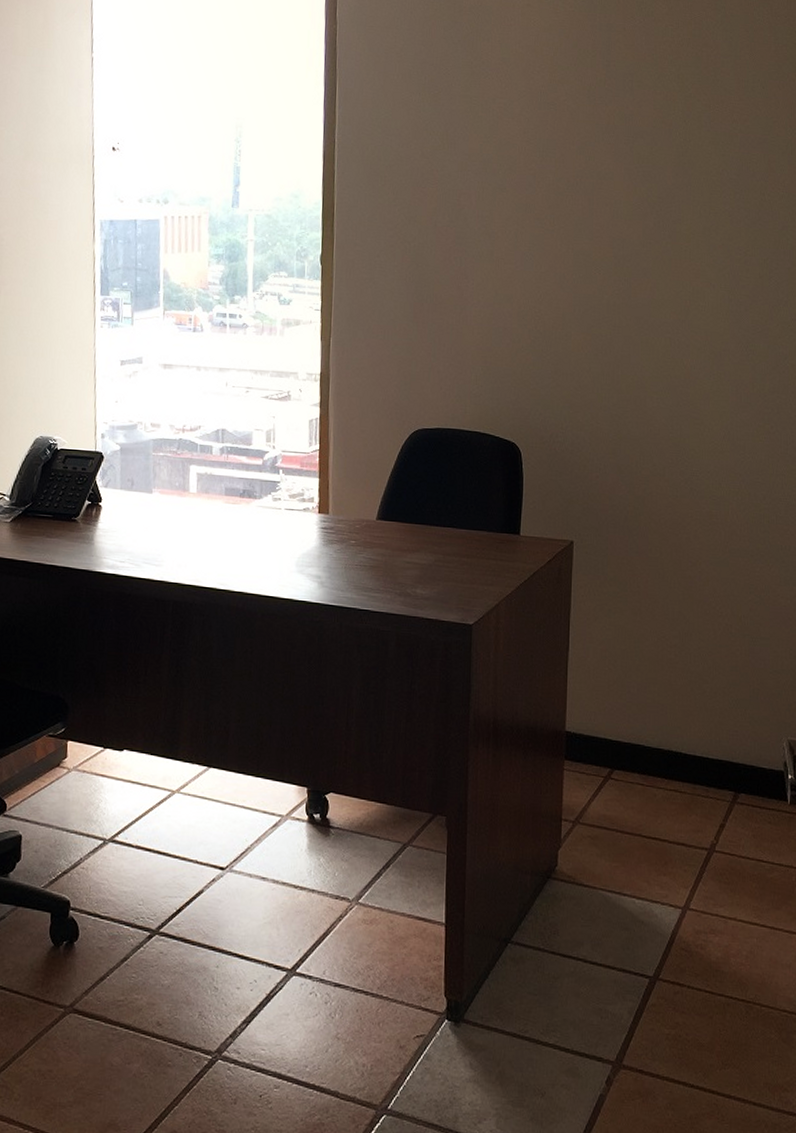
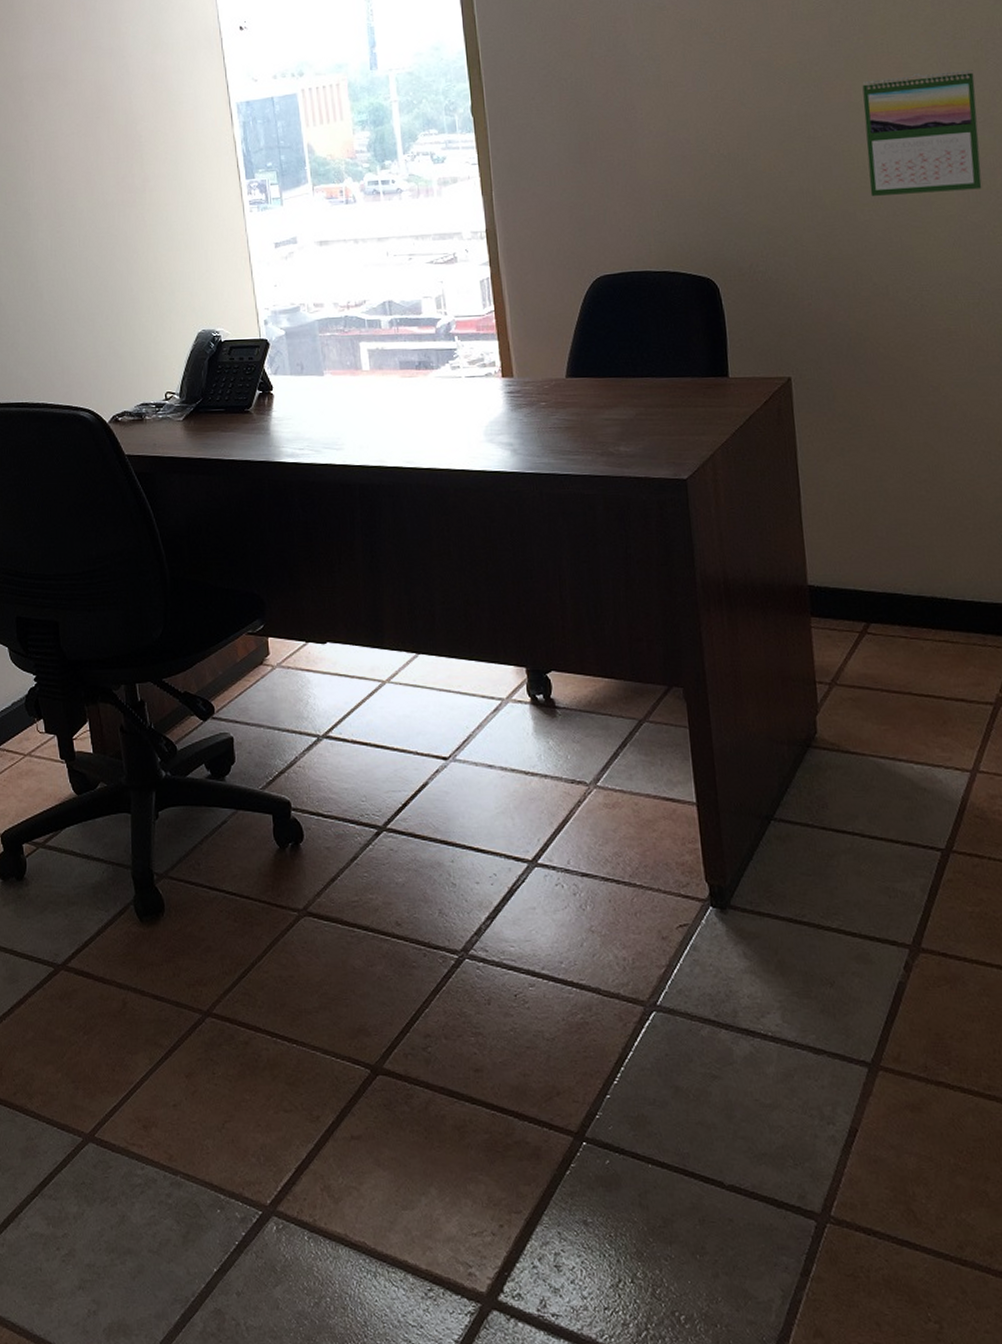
calendar: none [660,281,758,391] -> present [862,70,982,196]

